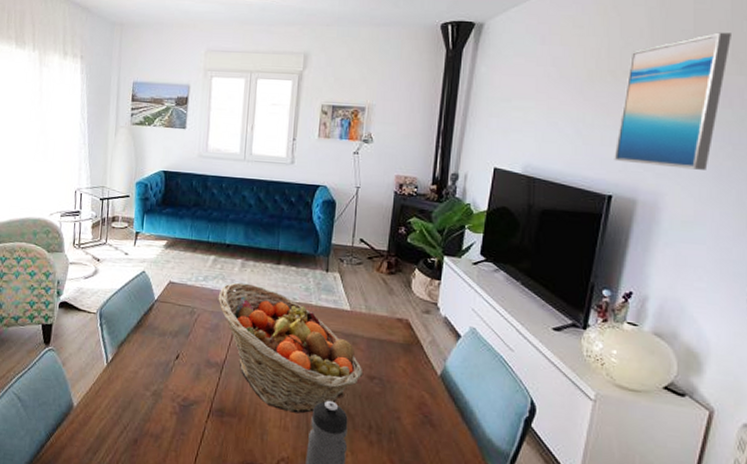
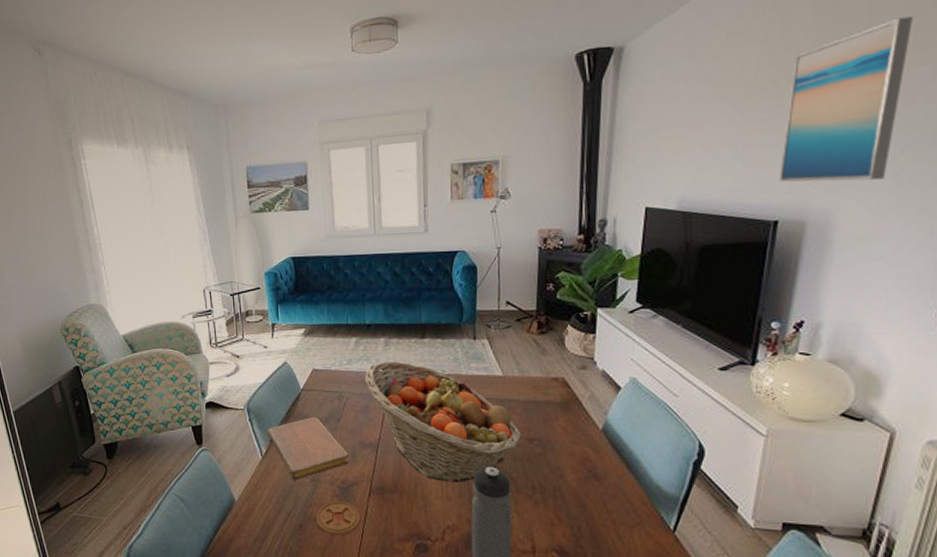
notebook: none [115,329,194,392] -> present [267,417,349,480]
coaster: none [152,419,197,456] -> present [316,502,361,536]

